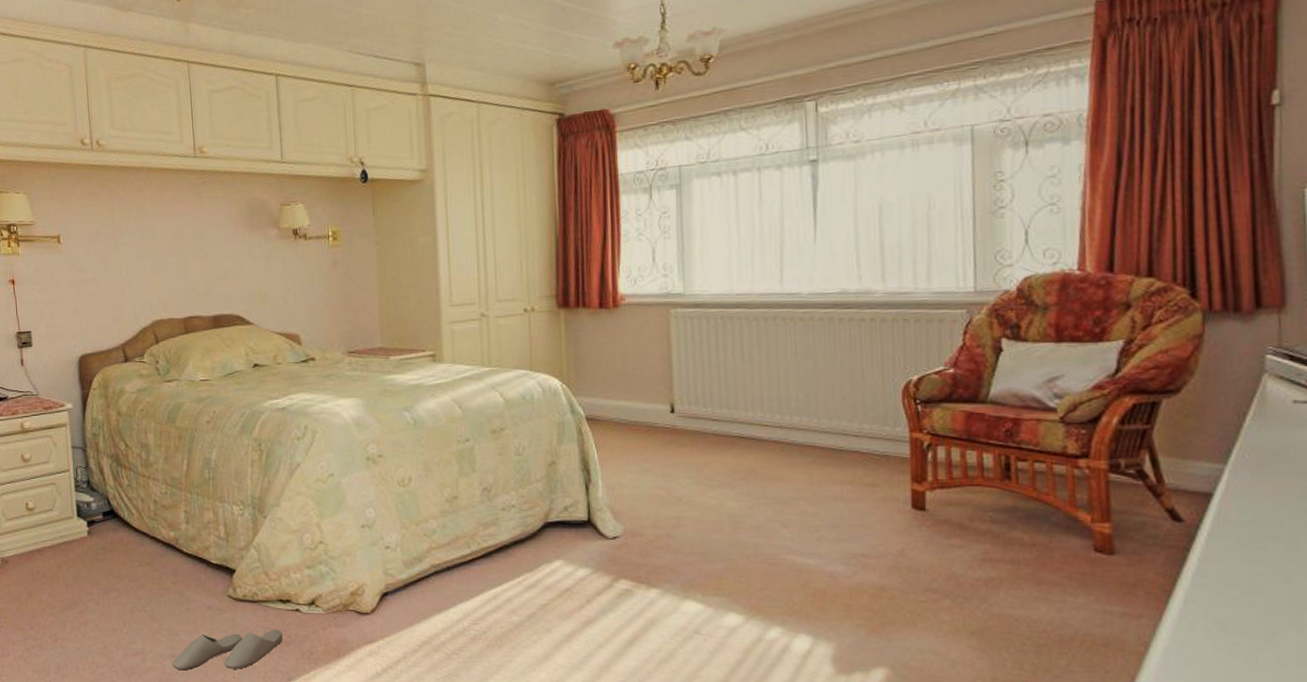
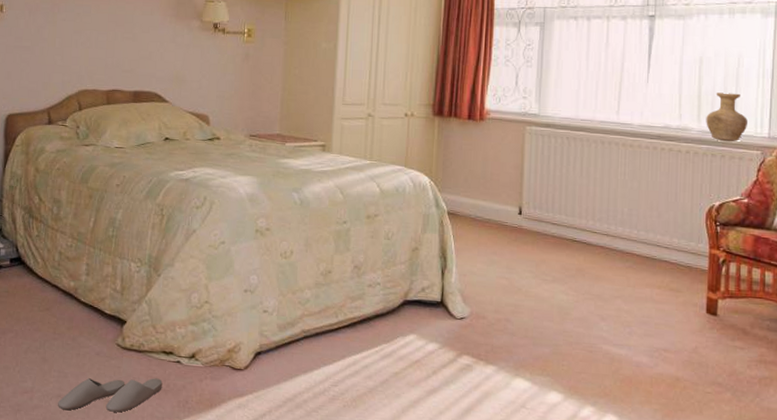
vase: none [892,242,946,303] -> present [706,92,747,142]

